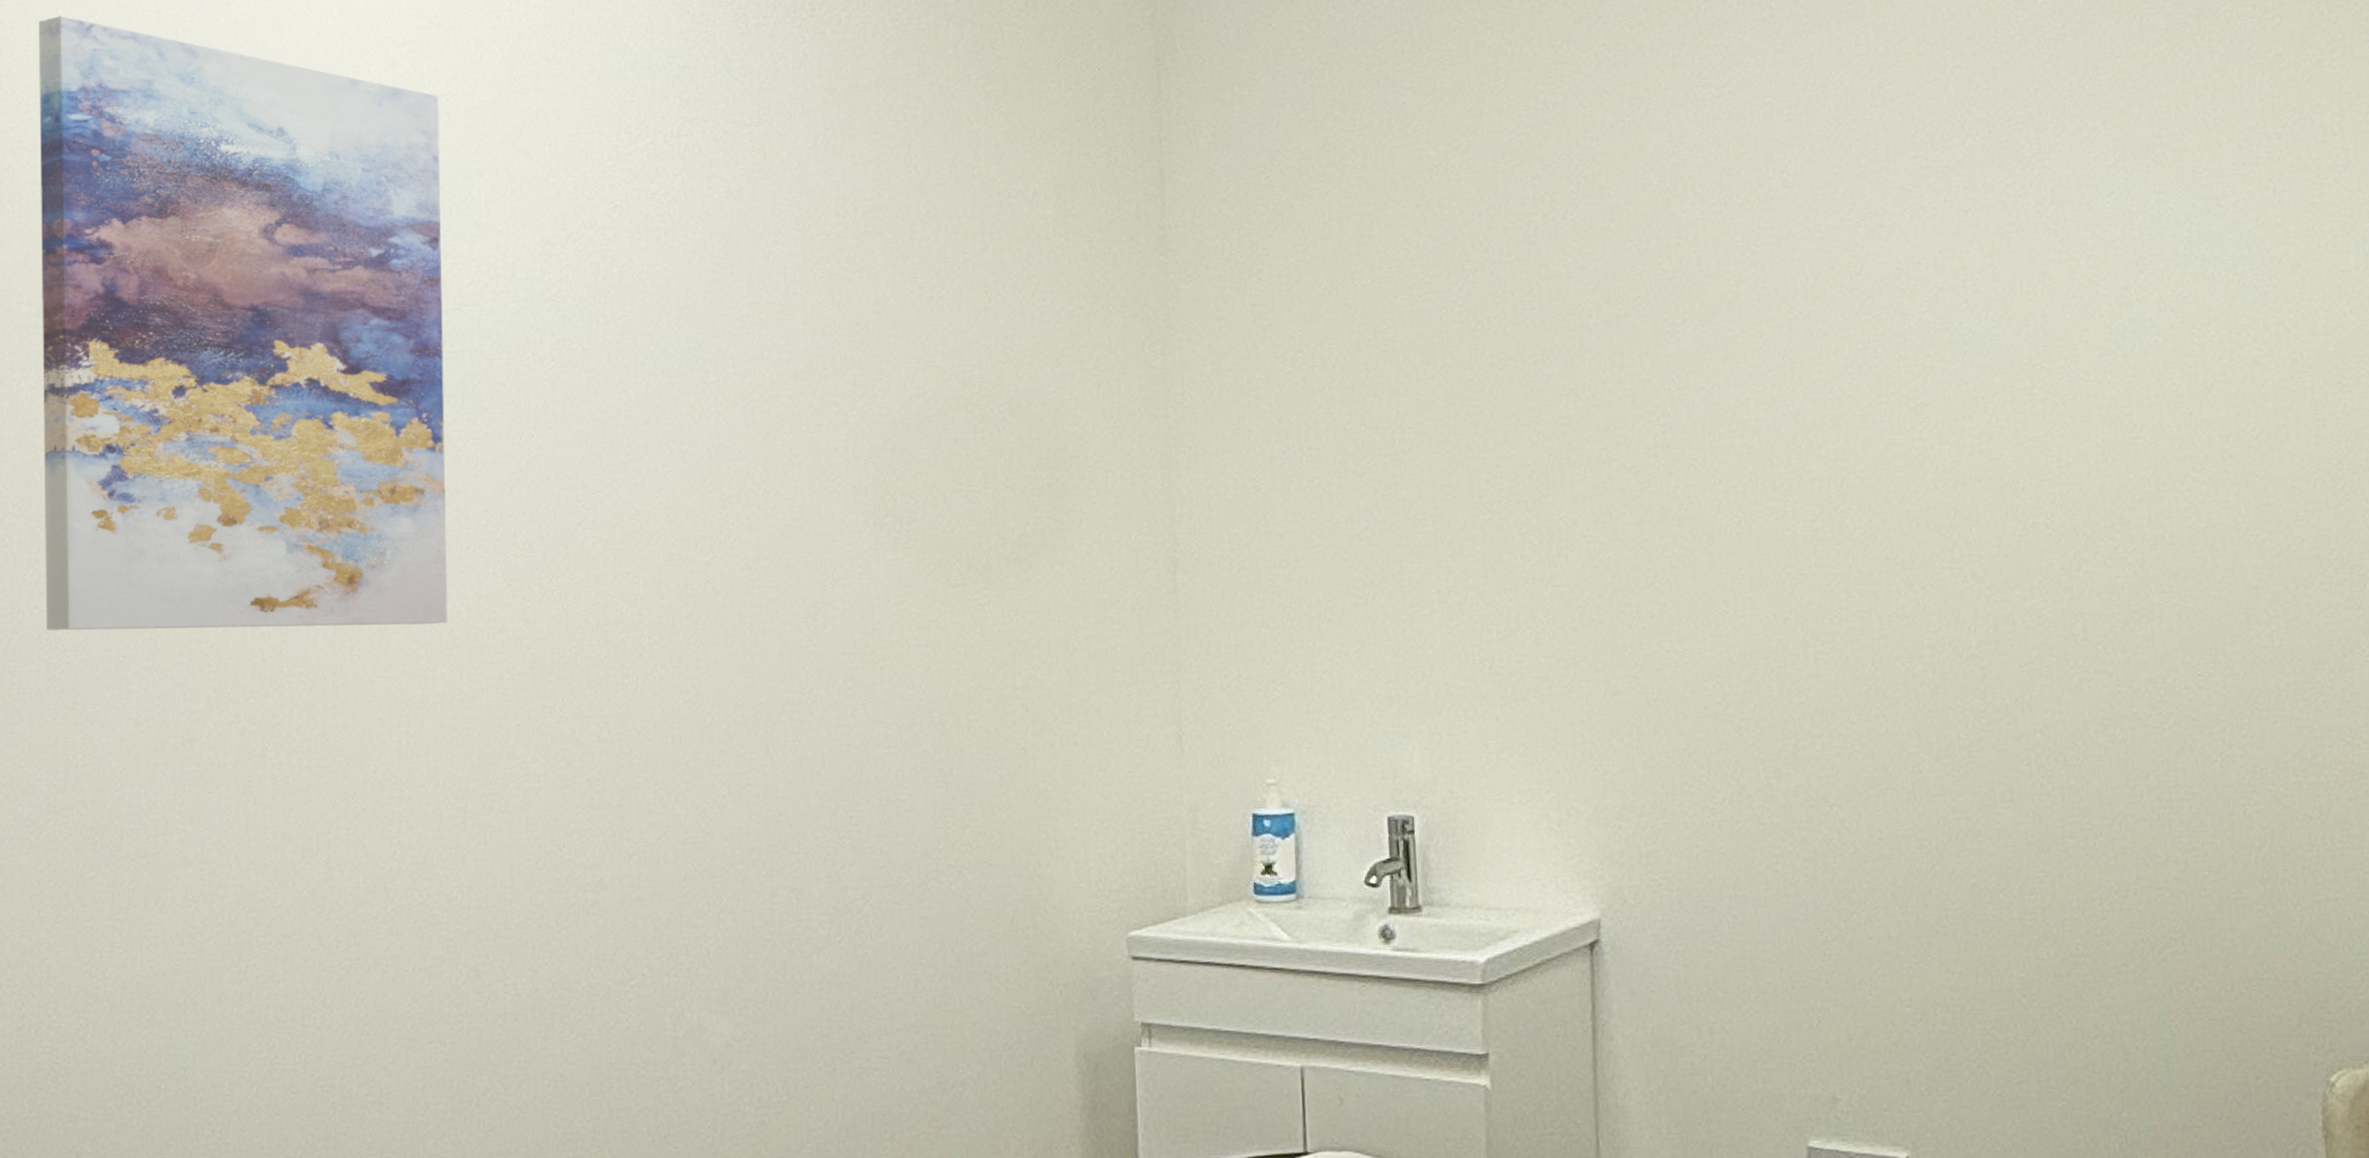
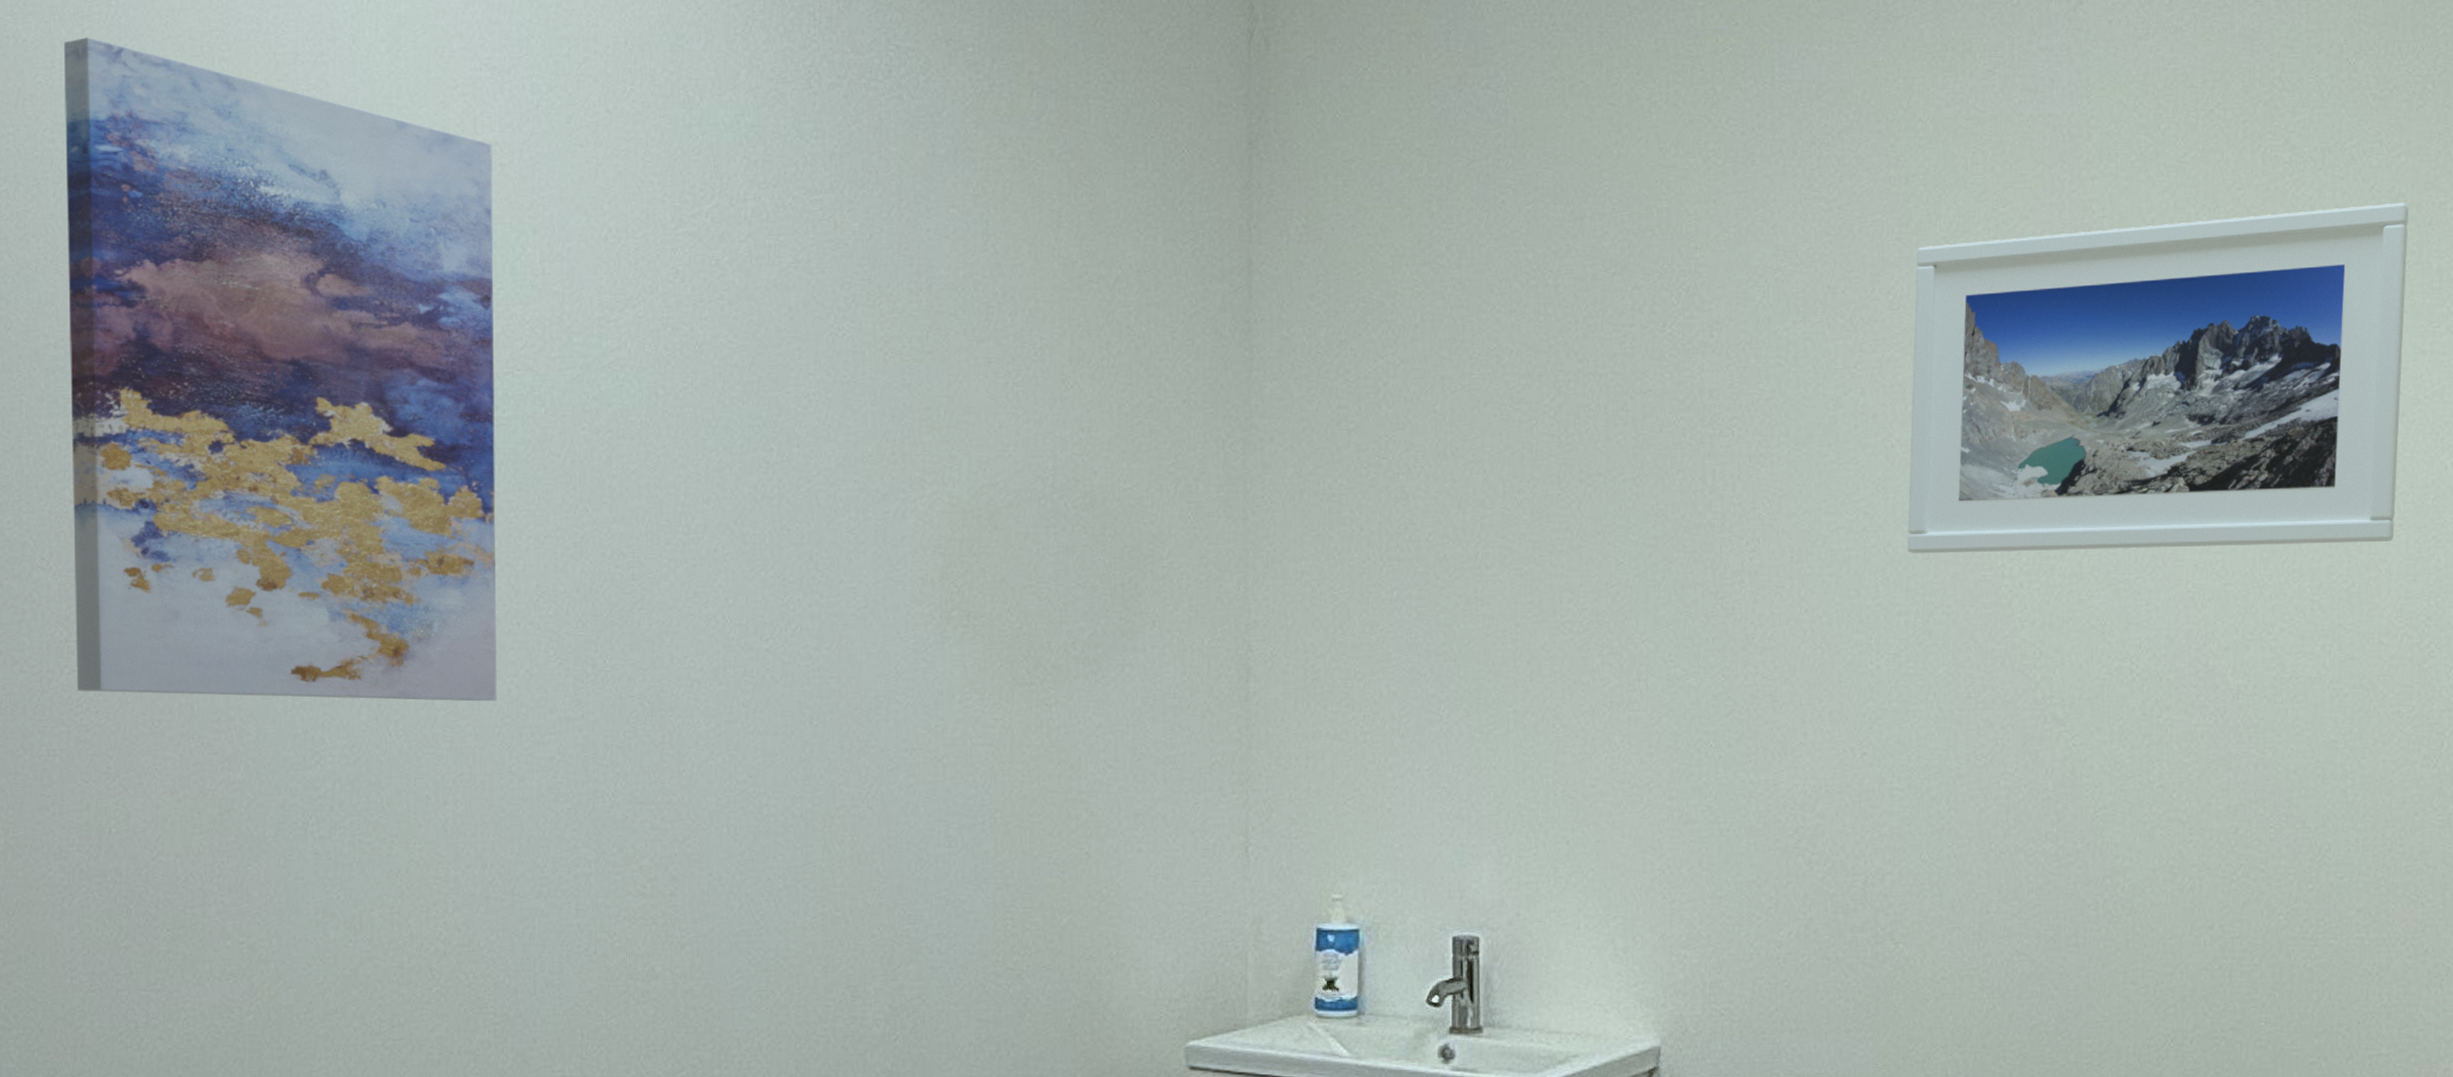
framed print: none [1807,61,2299,422] -> present [1907,202,2409,554]

